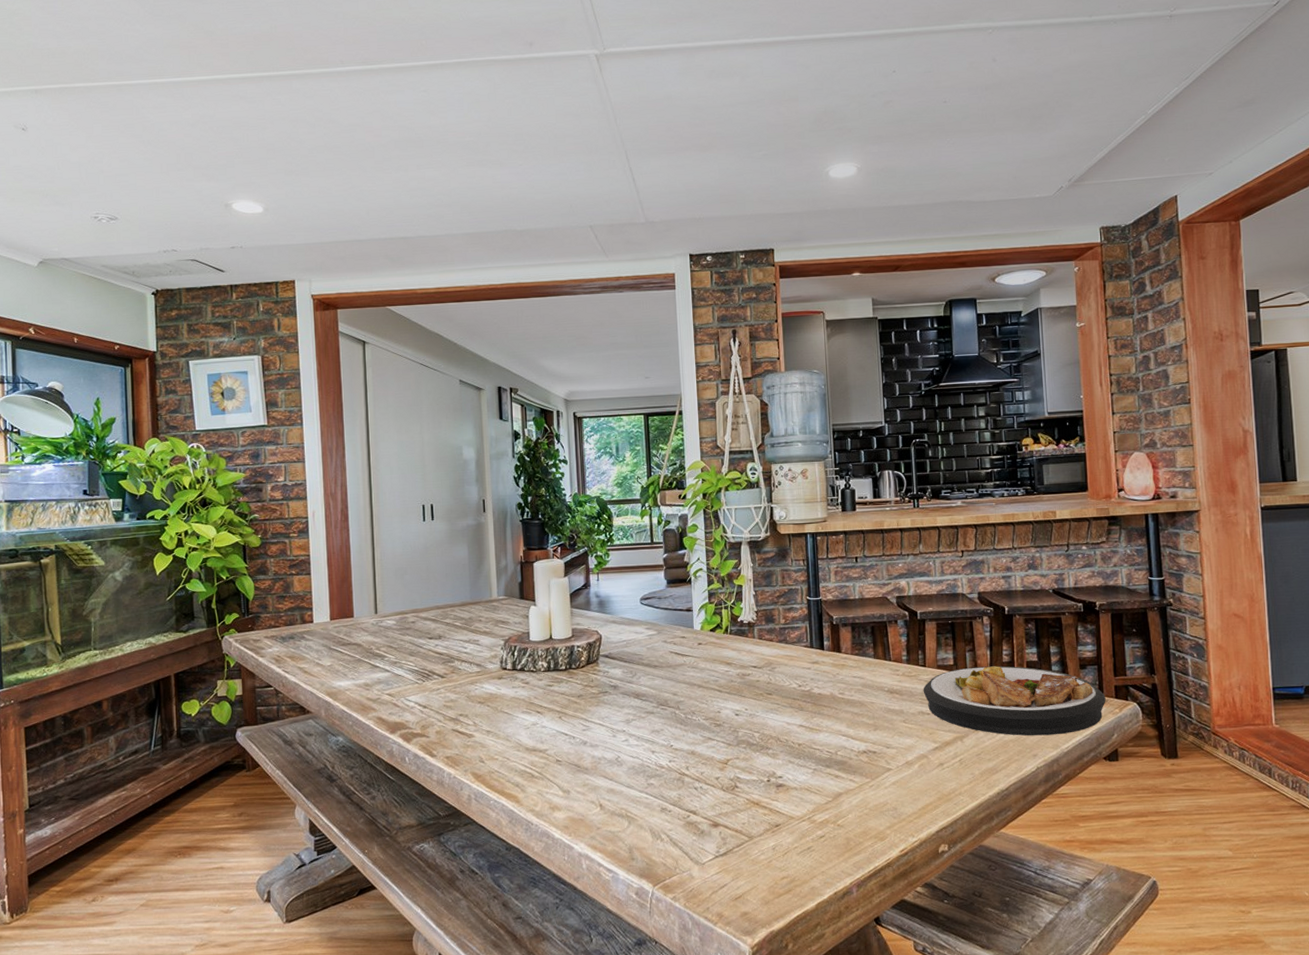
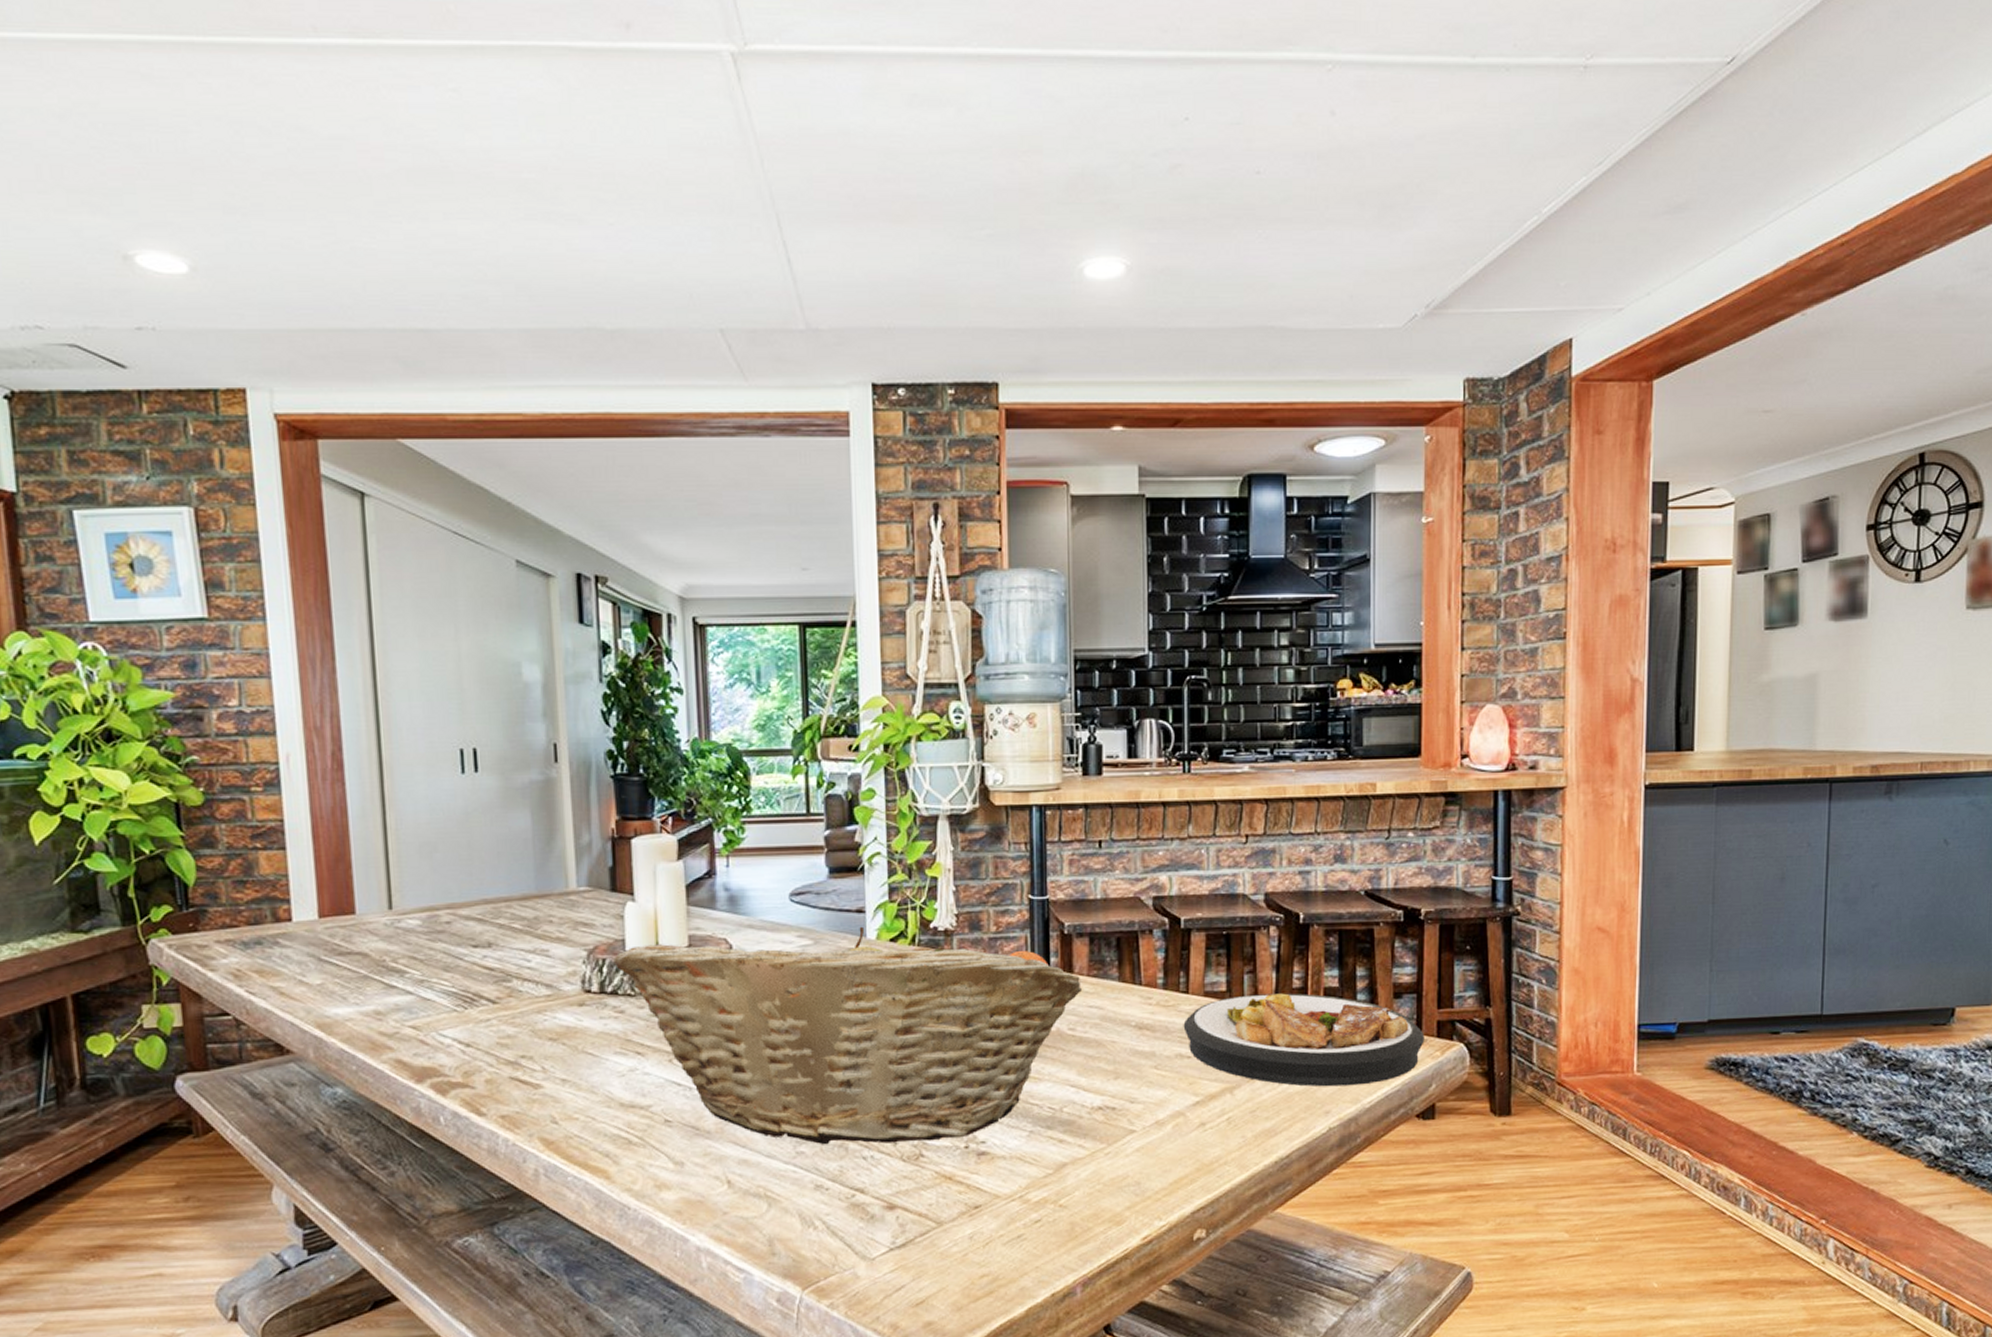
fruit basket: none [522,621,848,779] -> present [613,926,1083,1145]

